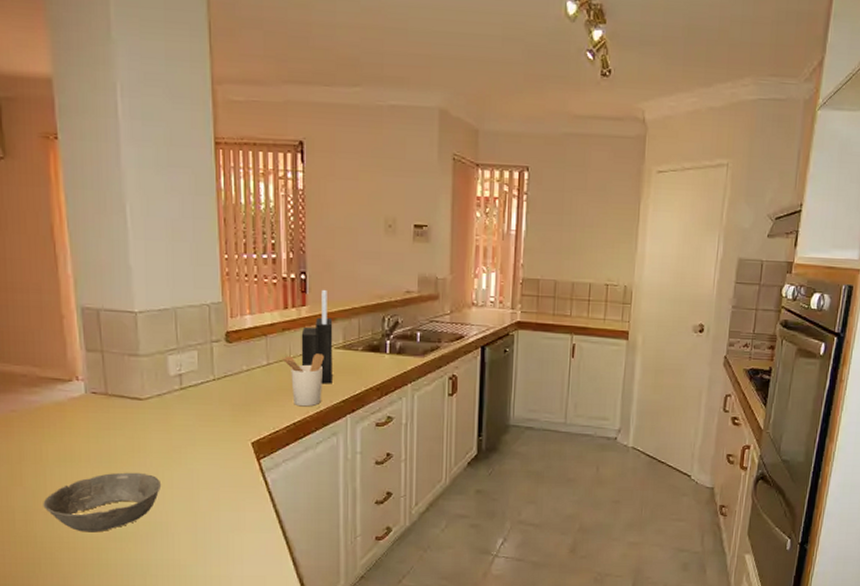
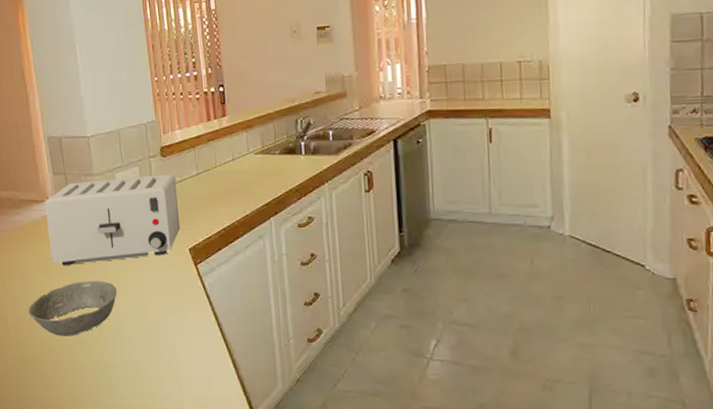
toaster: none [73,361,243,455] -> present [45,174,181,266]
utensil holder: present [279,353,324,407] -> none [207,160,247,212]
knife block: present [301,289,333,384] -> none [224,99,255,189]

